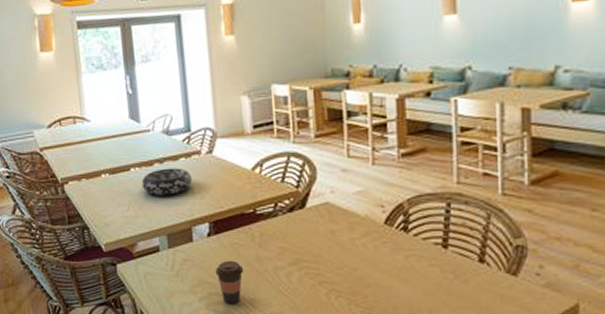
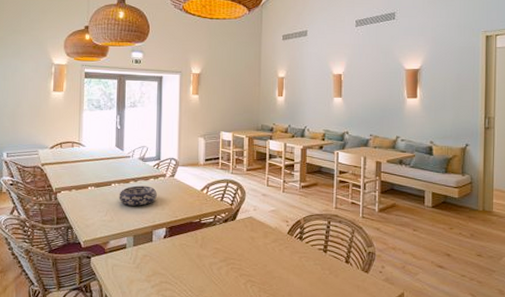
coffee cup: present [215,260,244,305] -> none [166,257,188,291]

